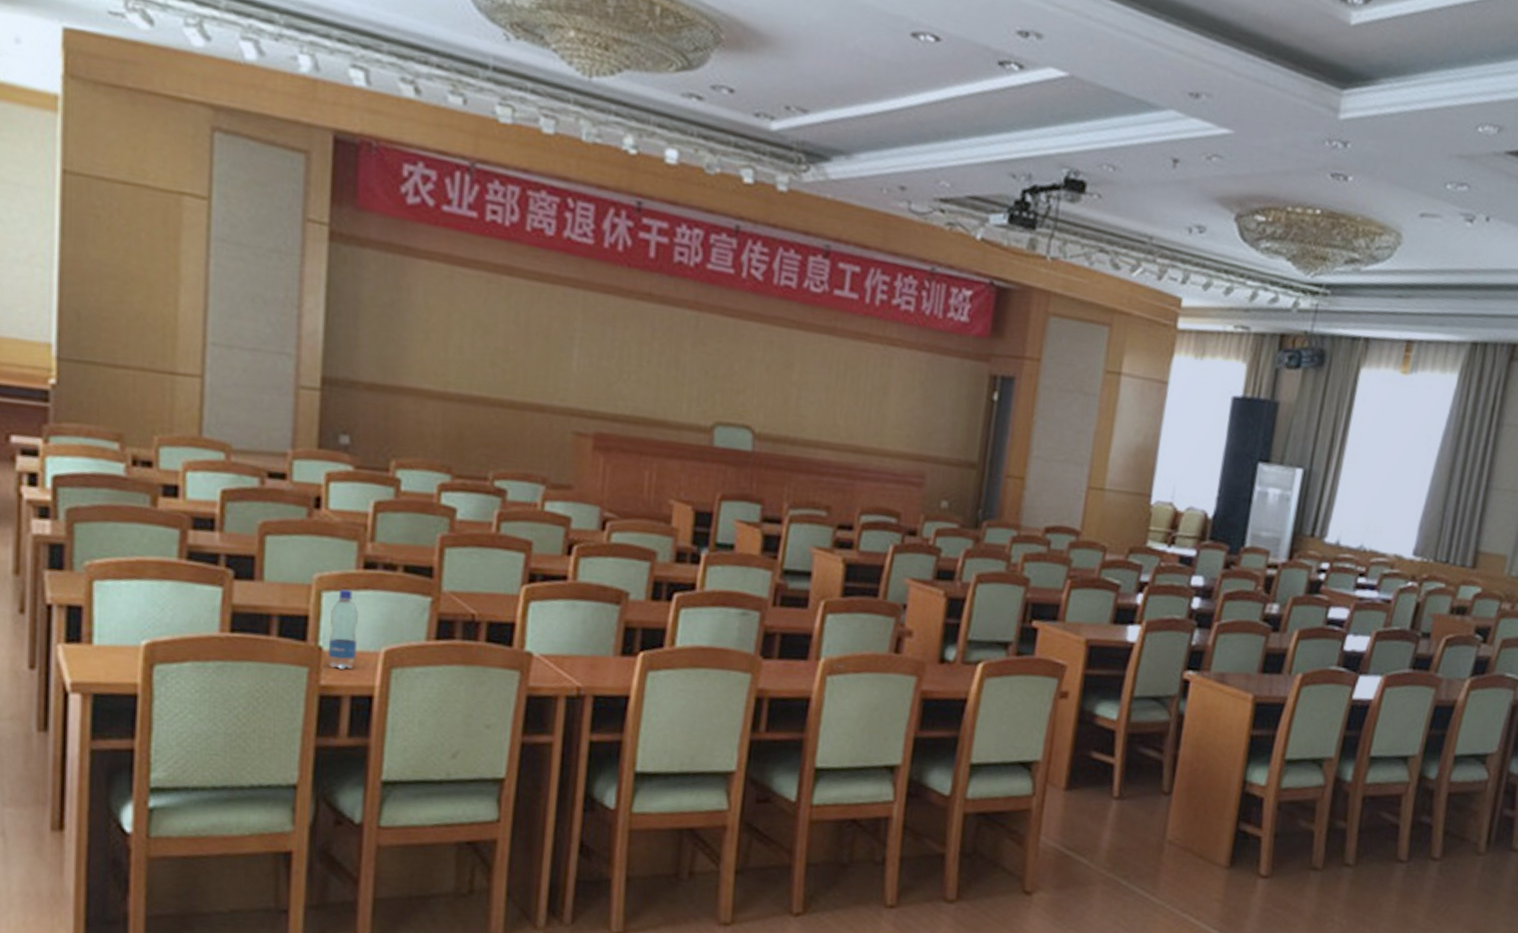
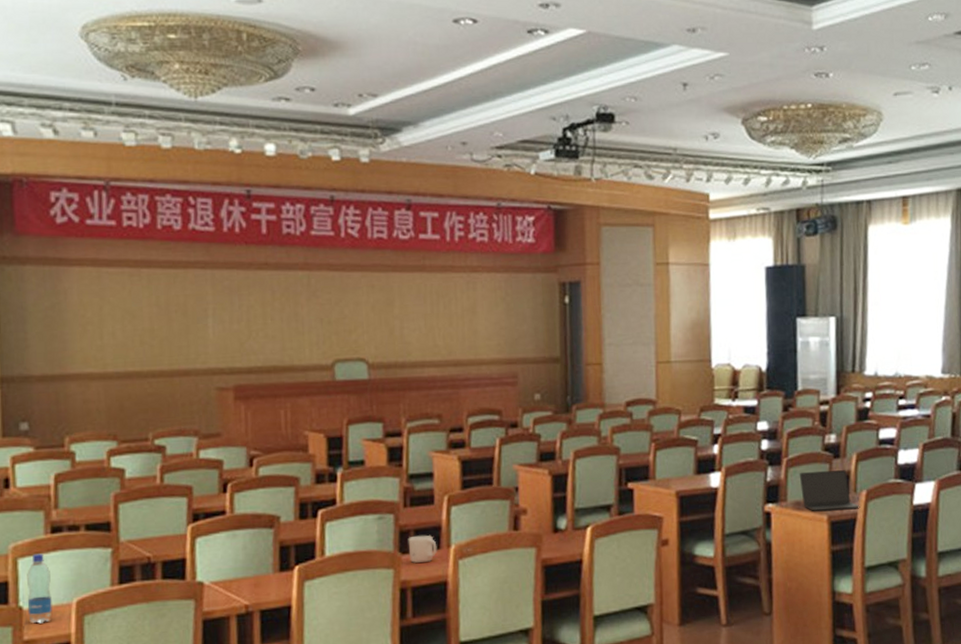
mug: none [771,640,805,672] -> present [408,535,437,563]
laptop: none [1227,641,1292,692] -> present [799,470,860,511]

